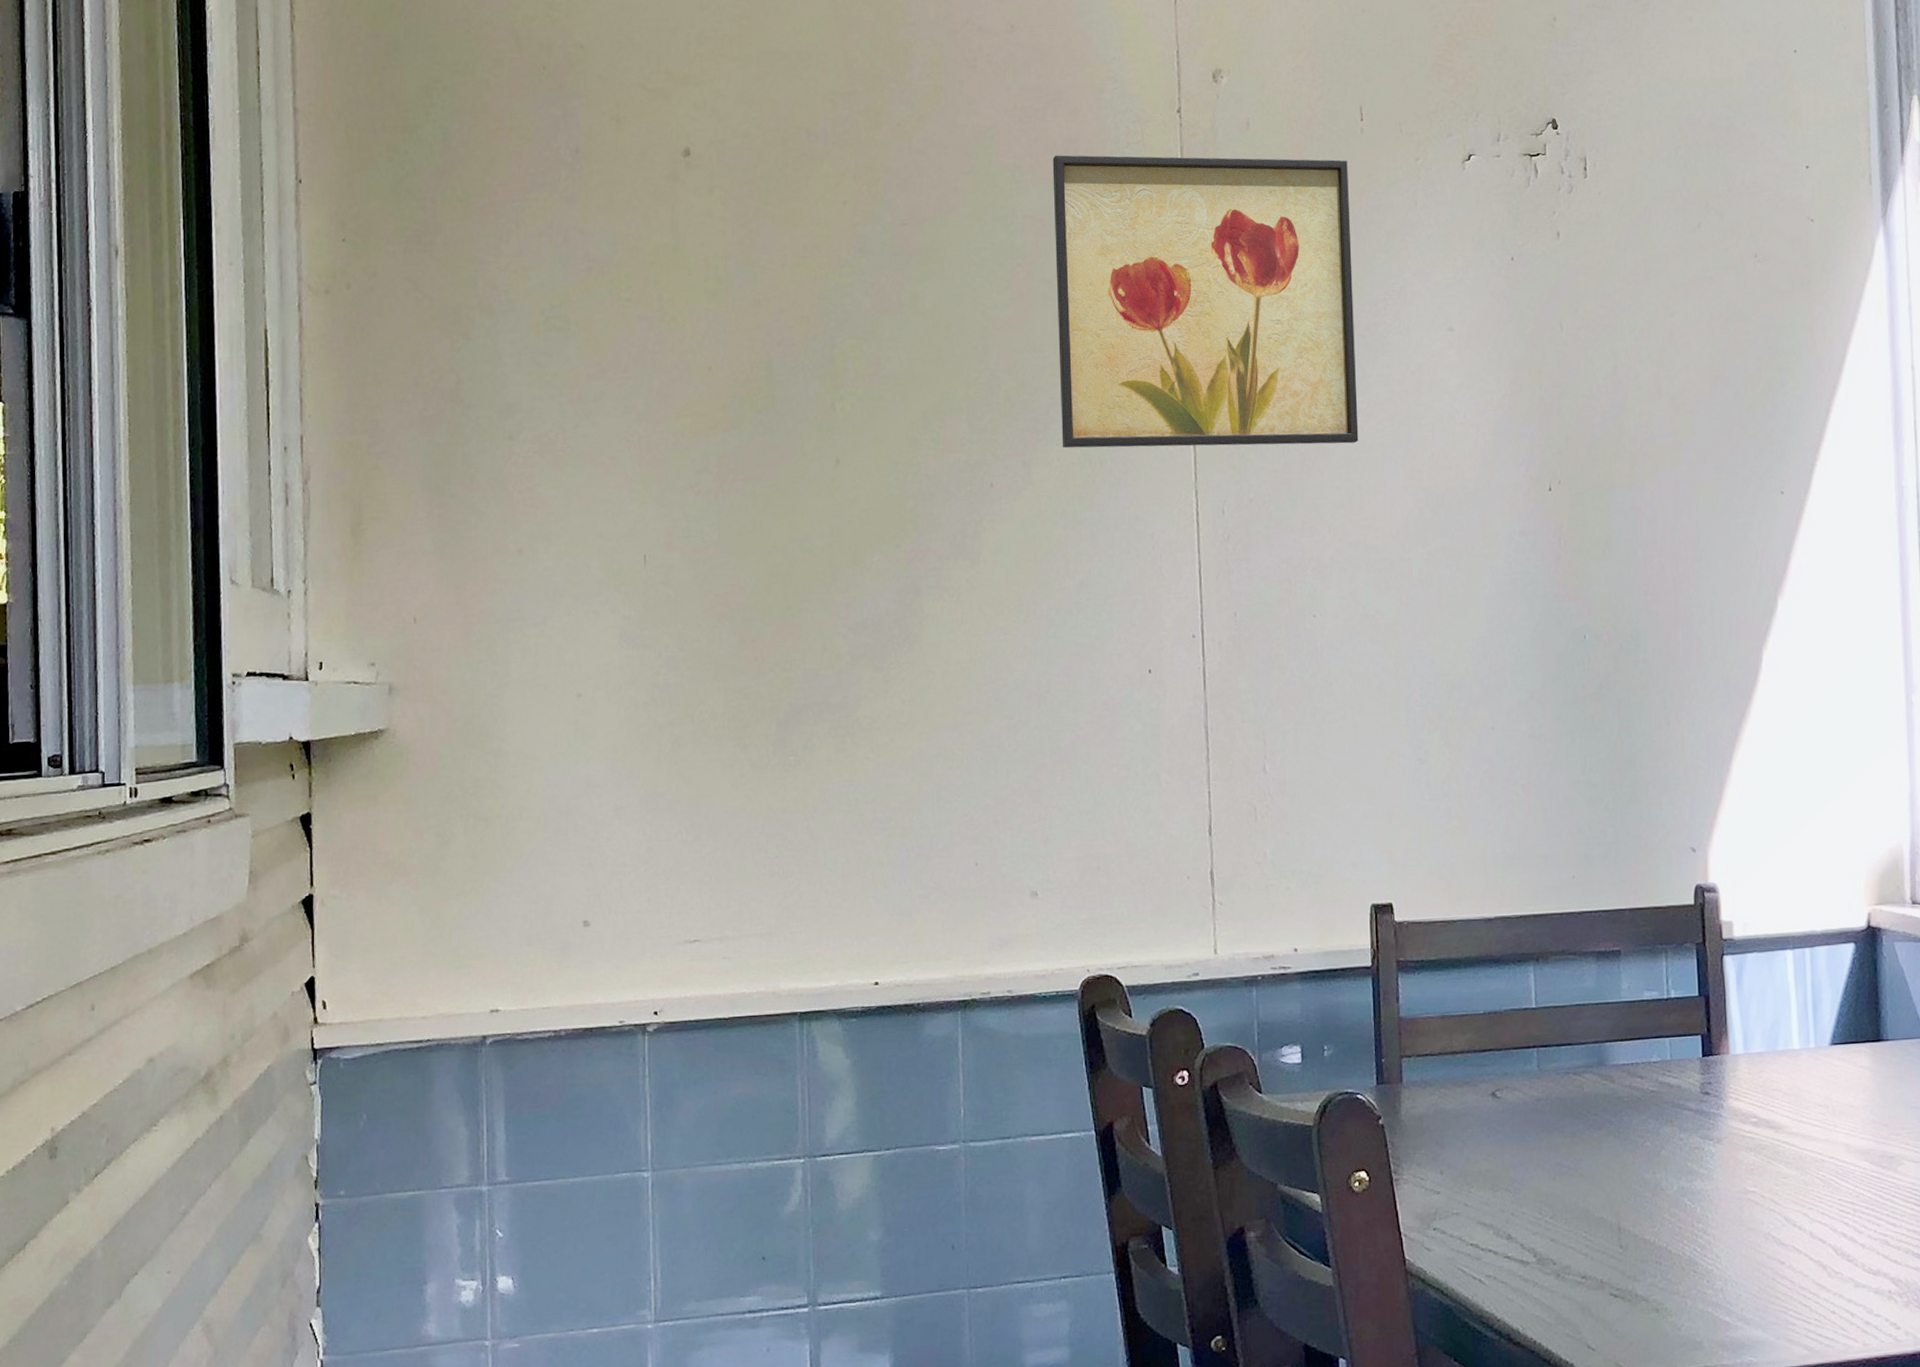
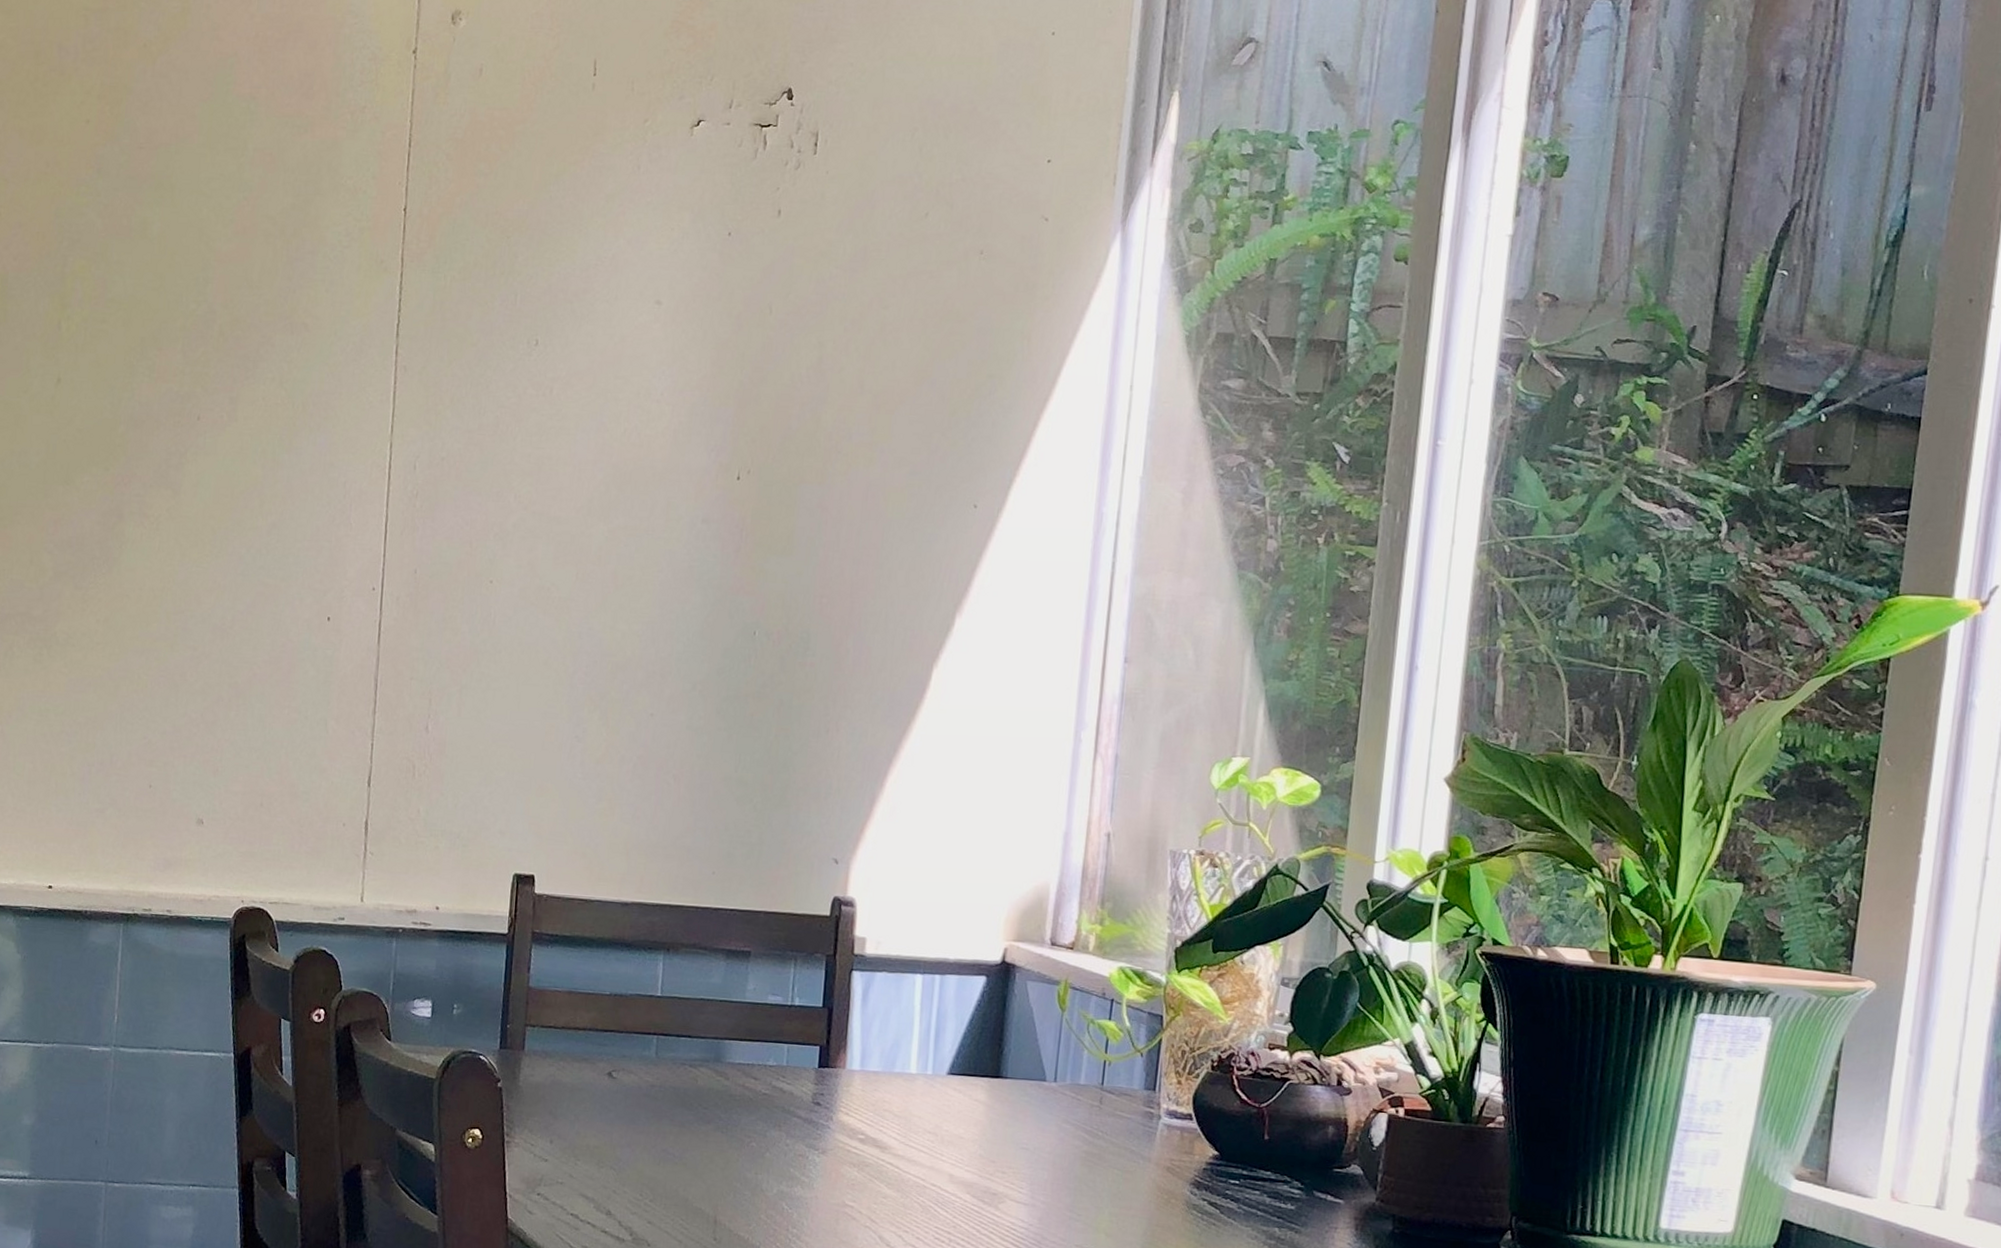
wall art: present [1052,155,1359,449] -> none [268,88,576,411]

